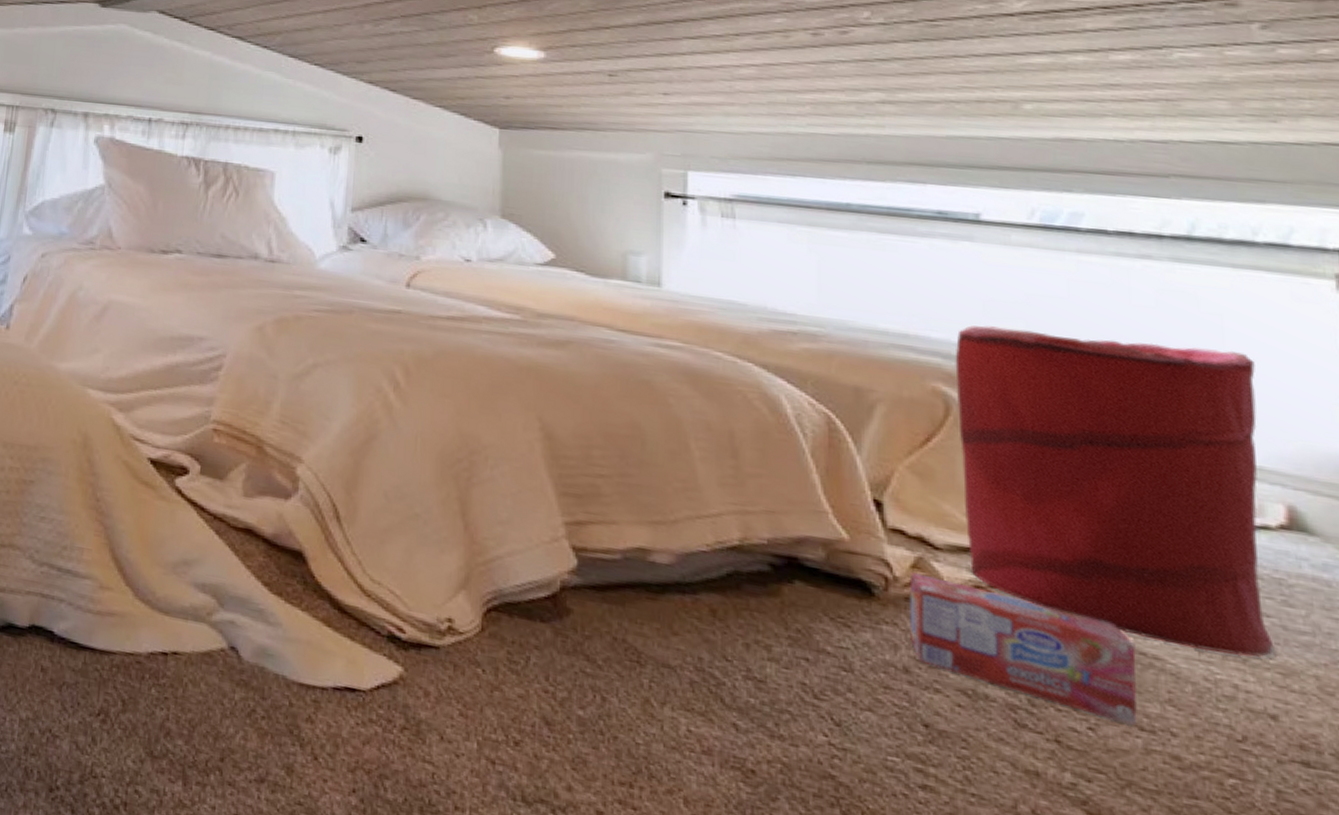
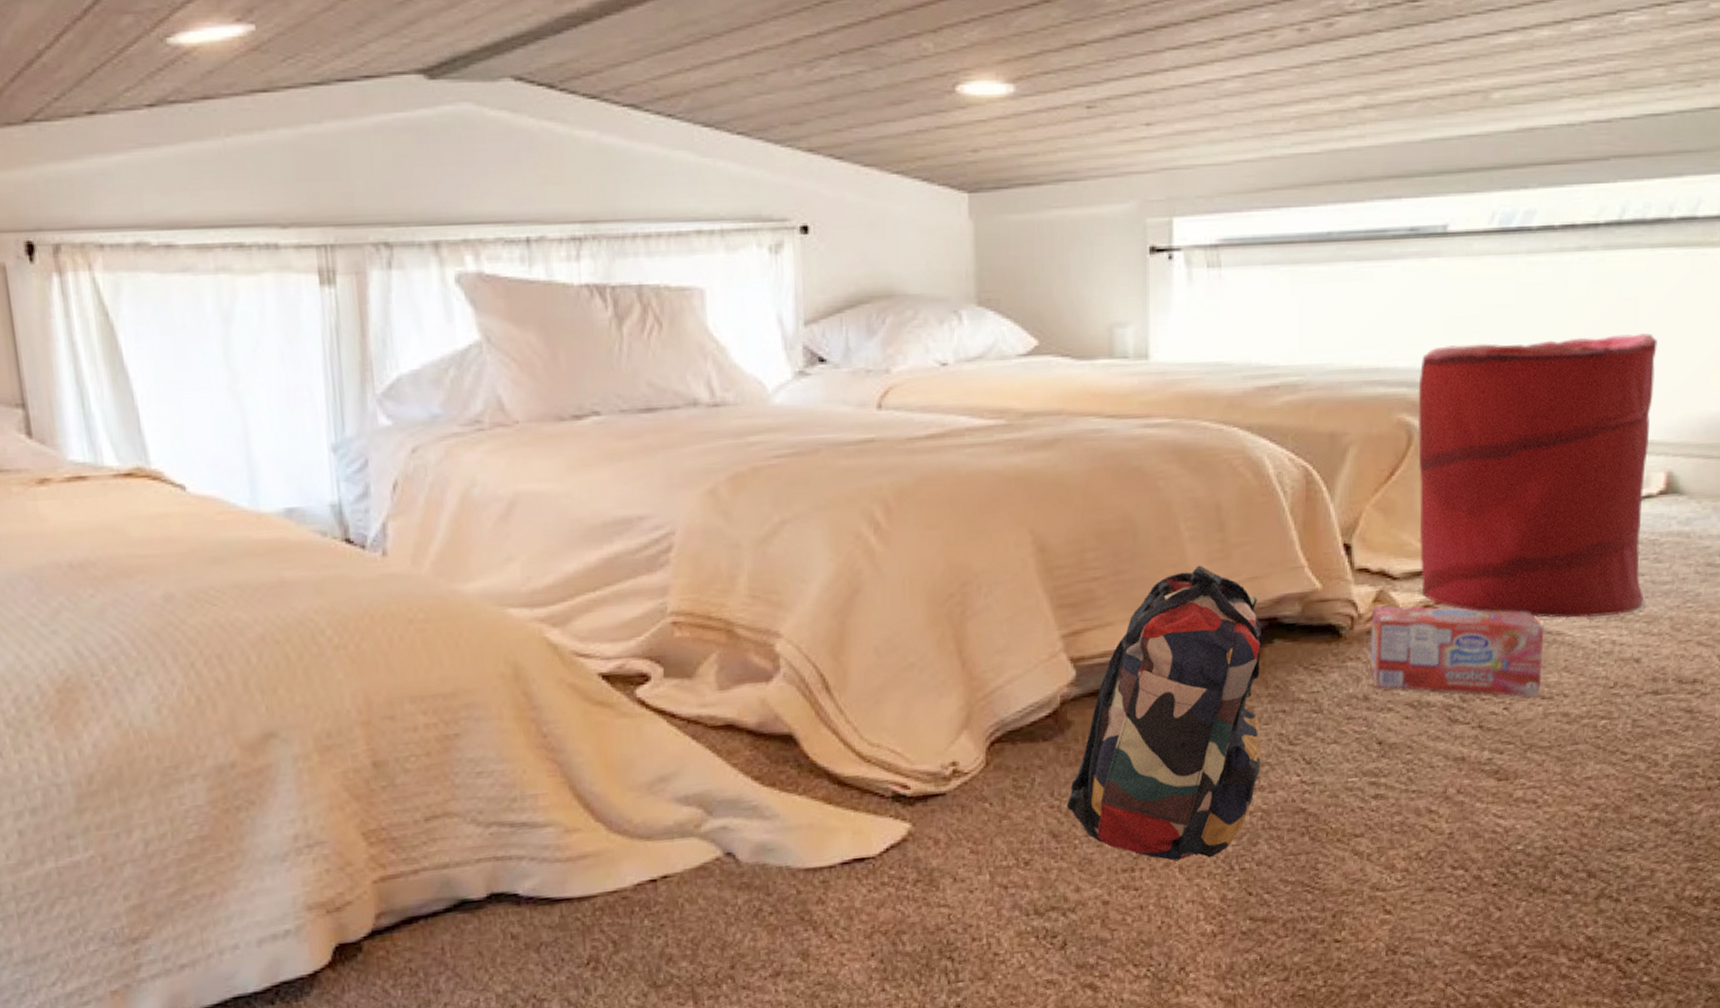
backpack: none [561,486,782,800] -> present [1066,565,1263,861]

